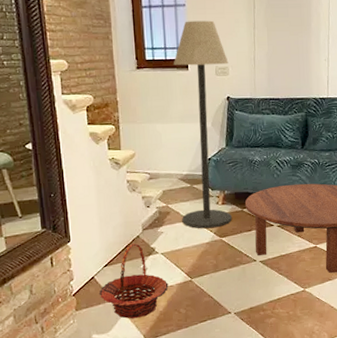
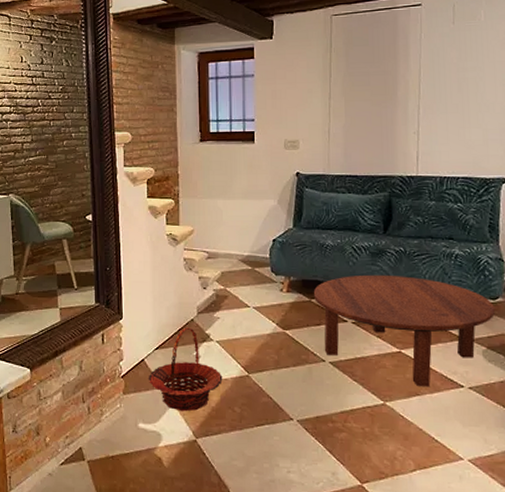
floor lamp: present [173,20,232,229] -> none [238,91,299,318]

